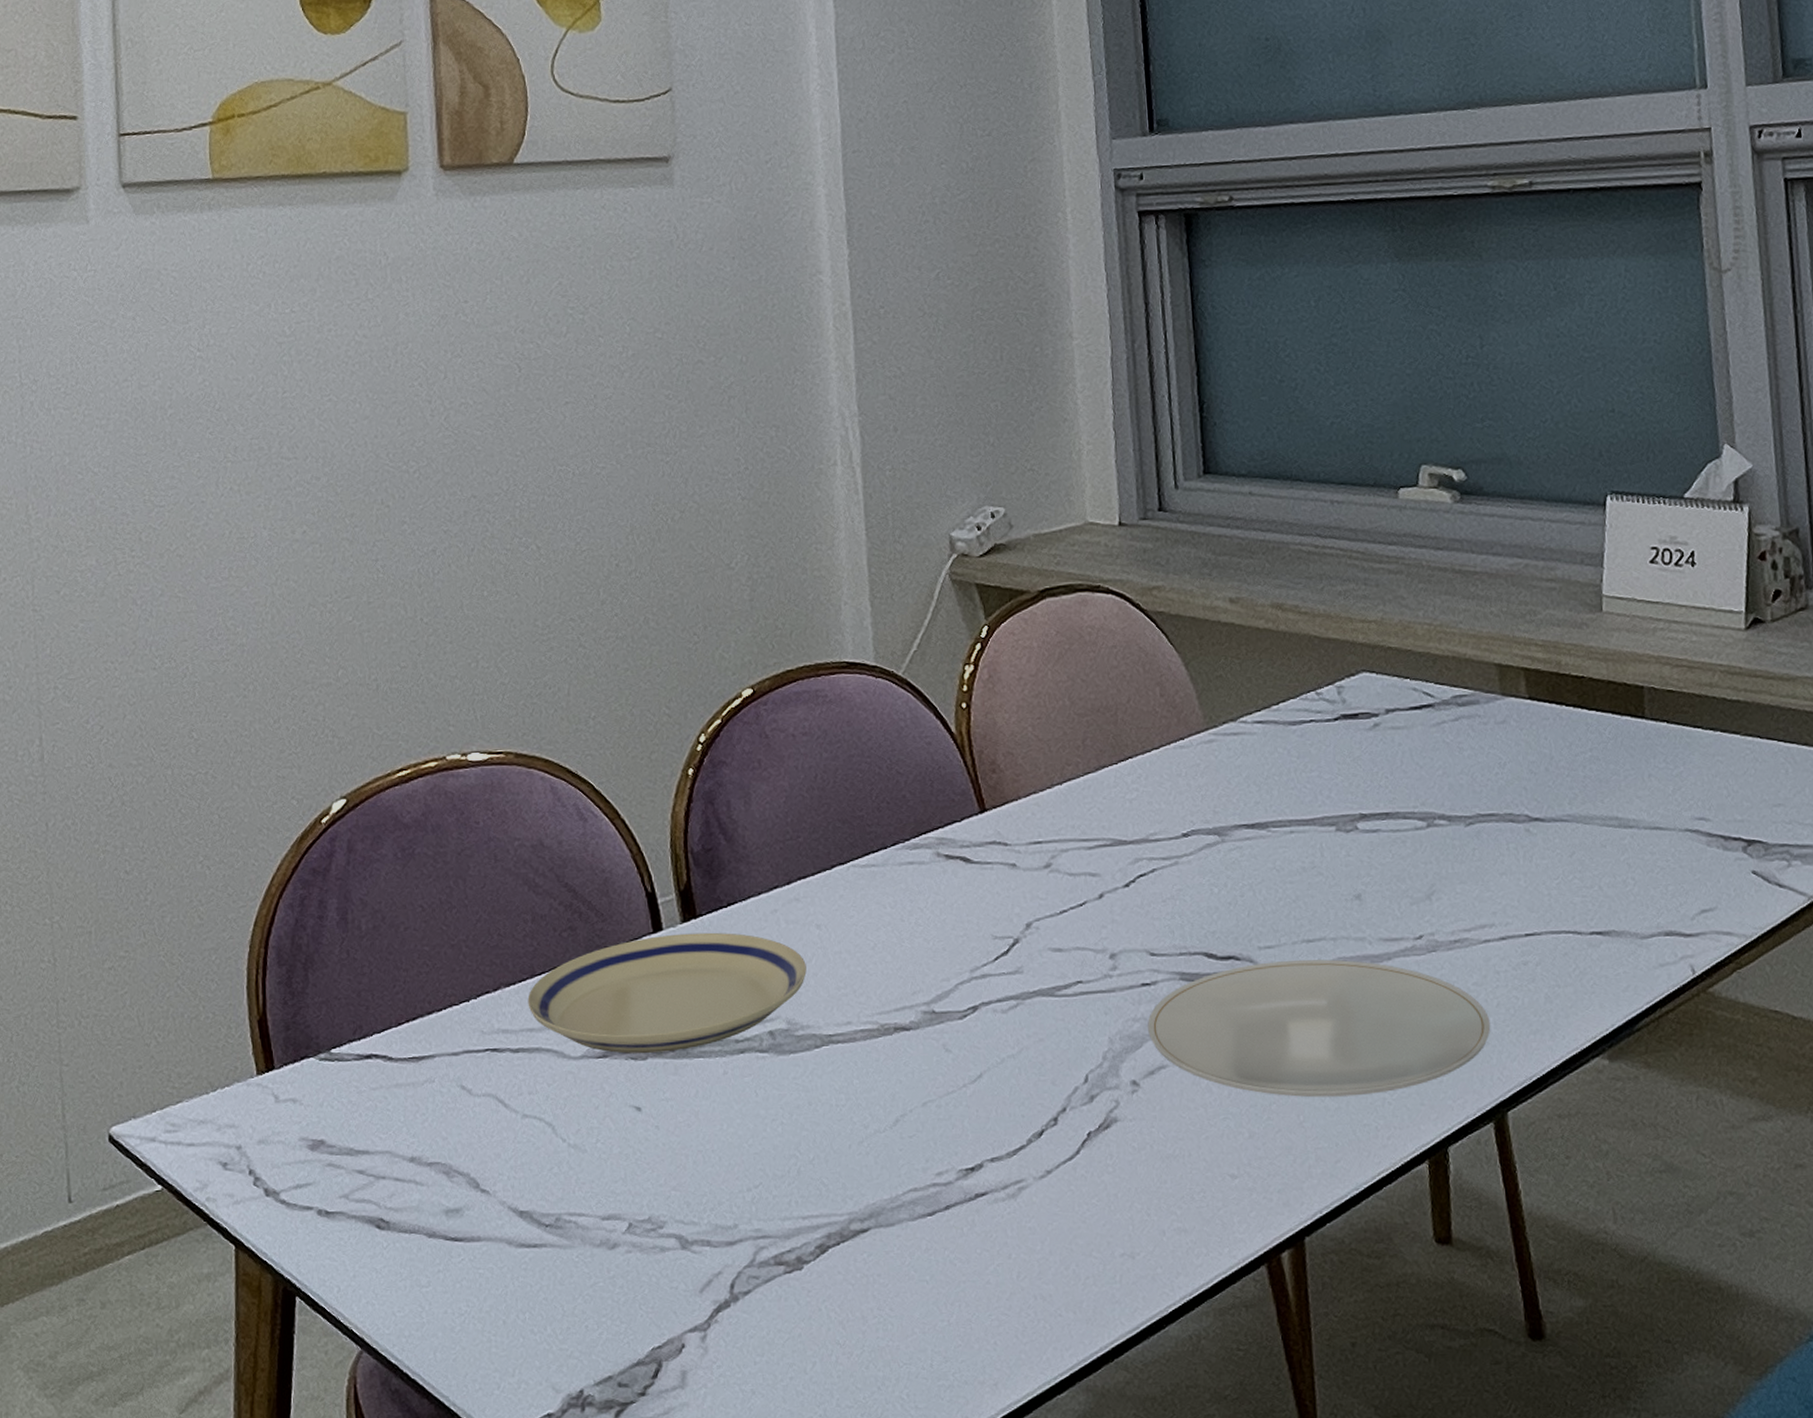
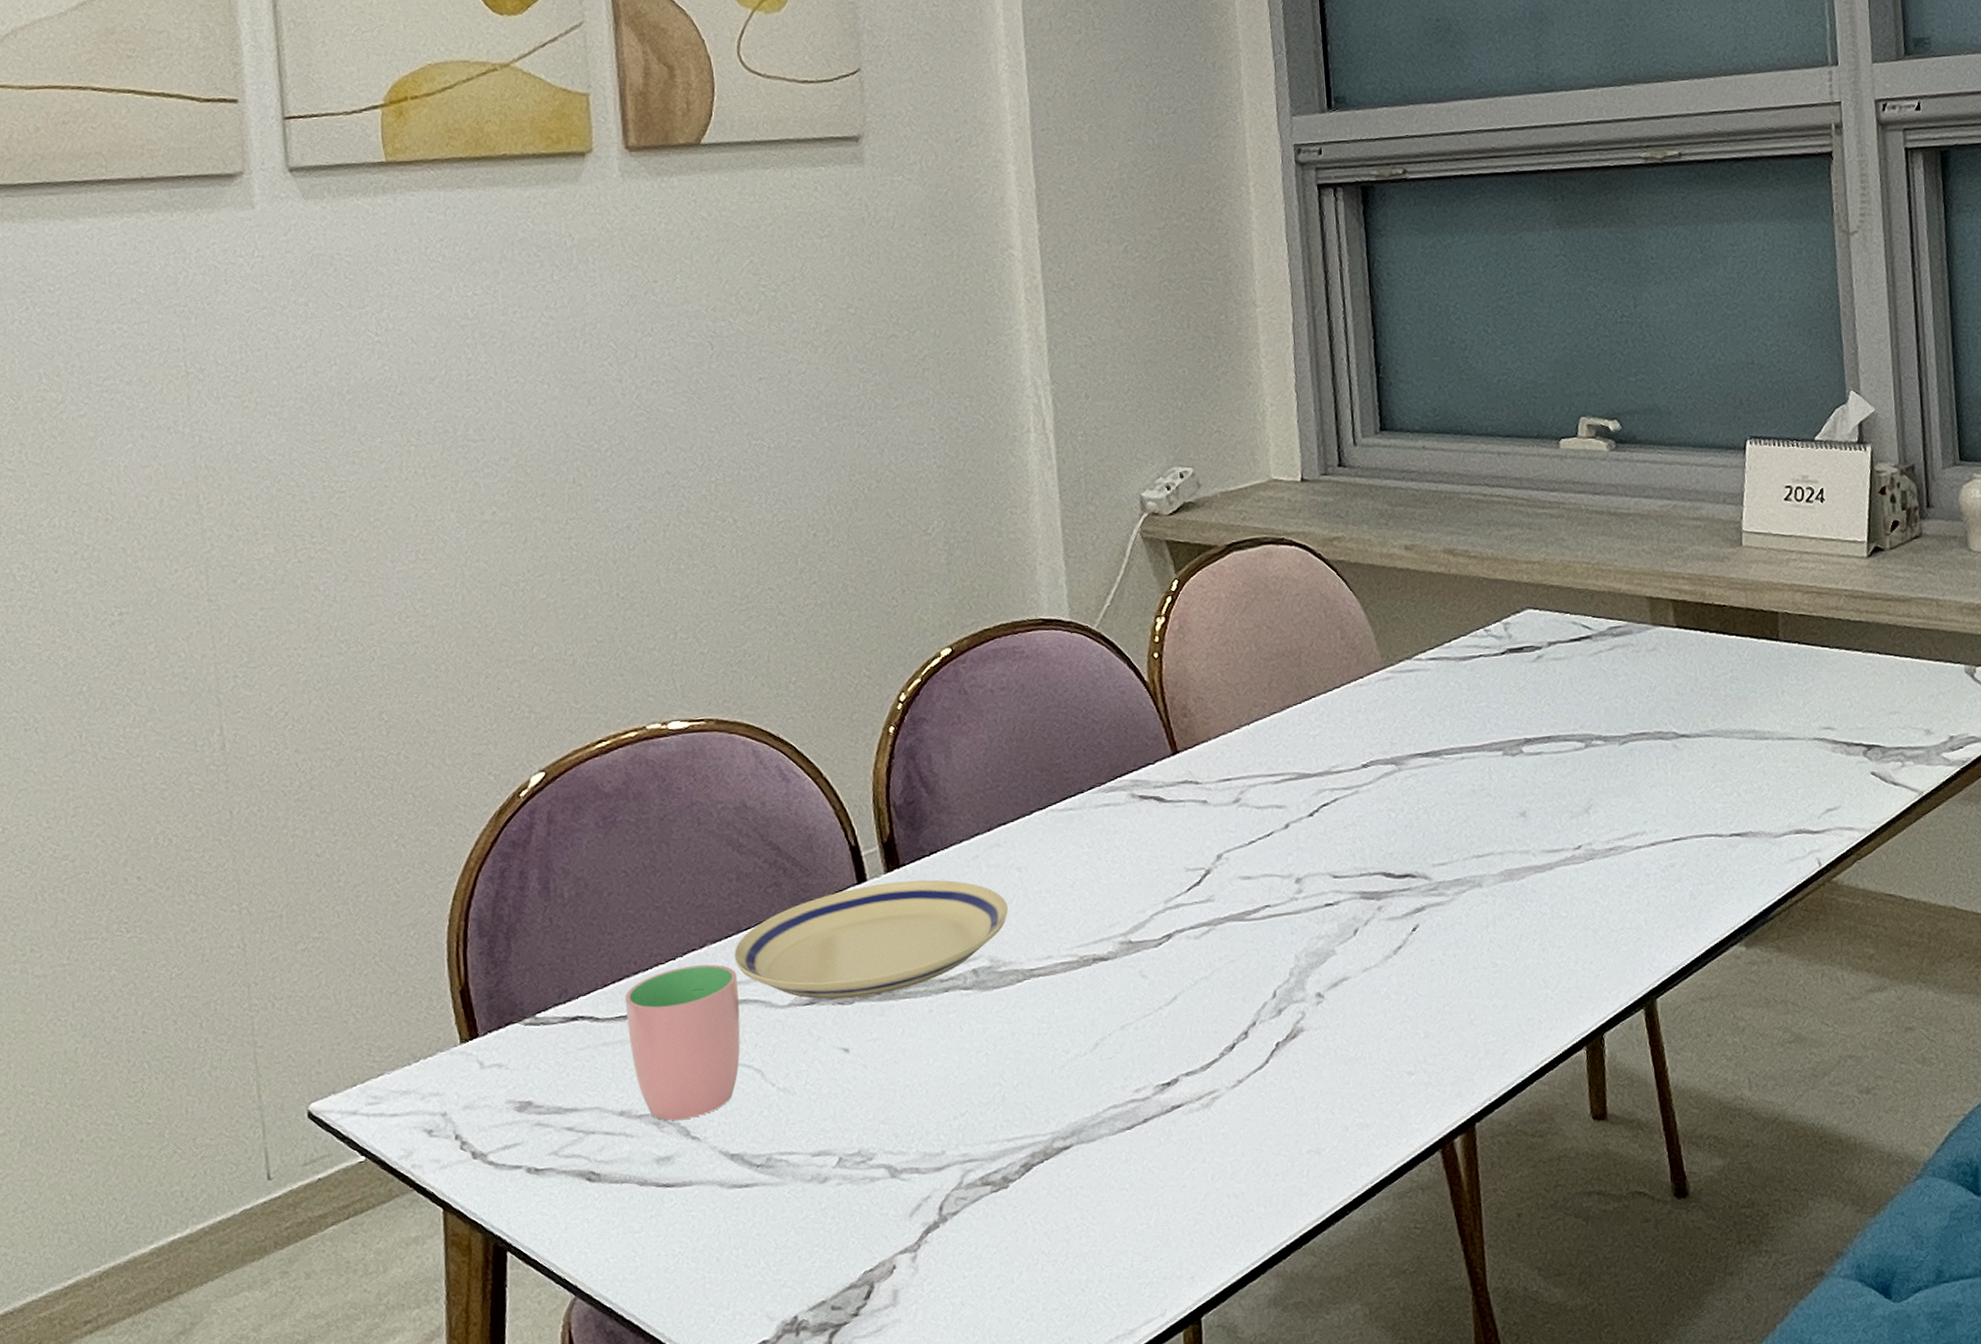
cup: none [418,1008,533,1171] -> present [624,964,741,1121]
plate: present [1148,959,1491,1098] -> none [1331,871,1642,998]

